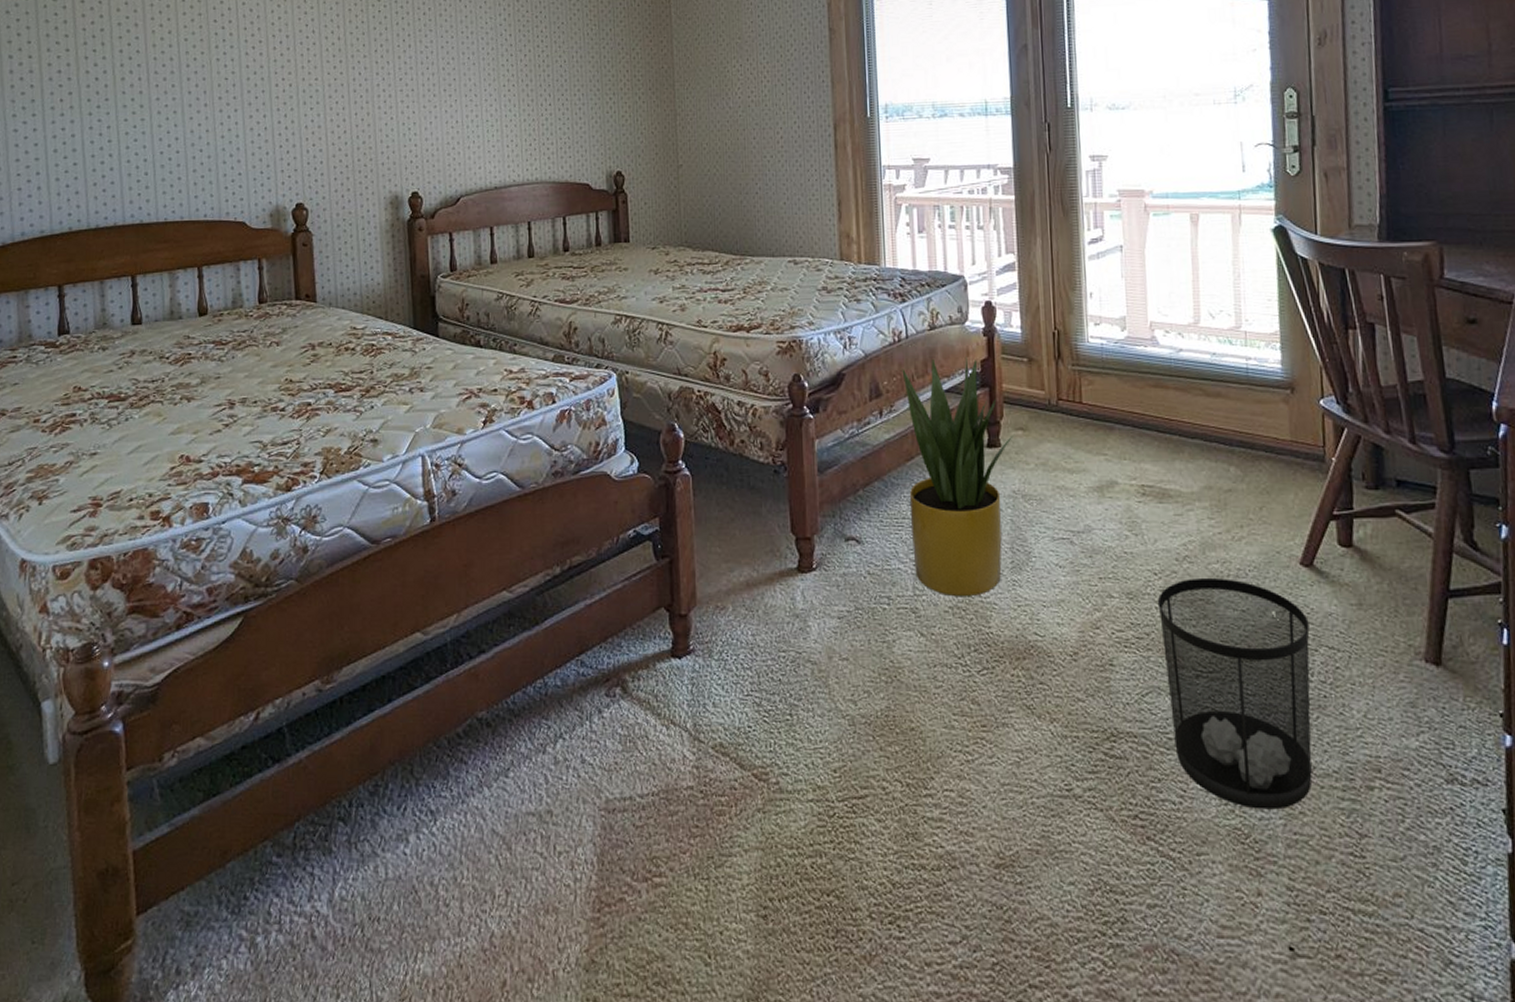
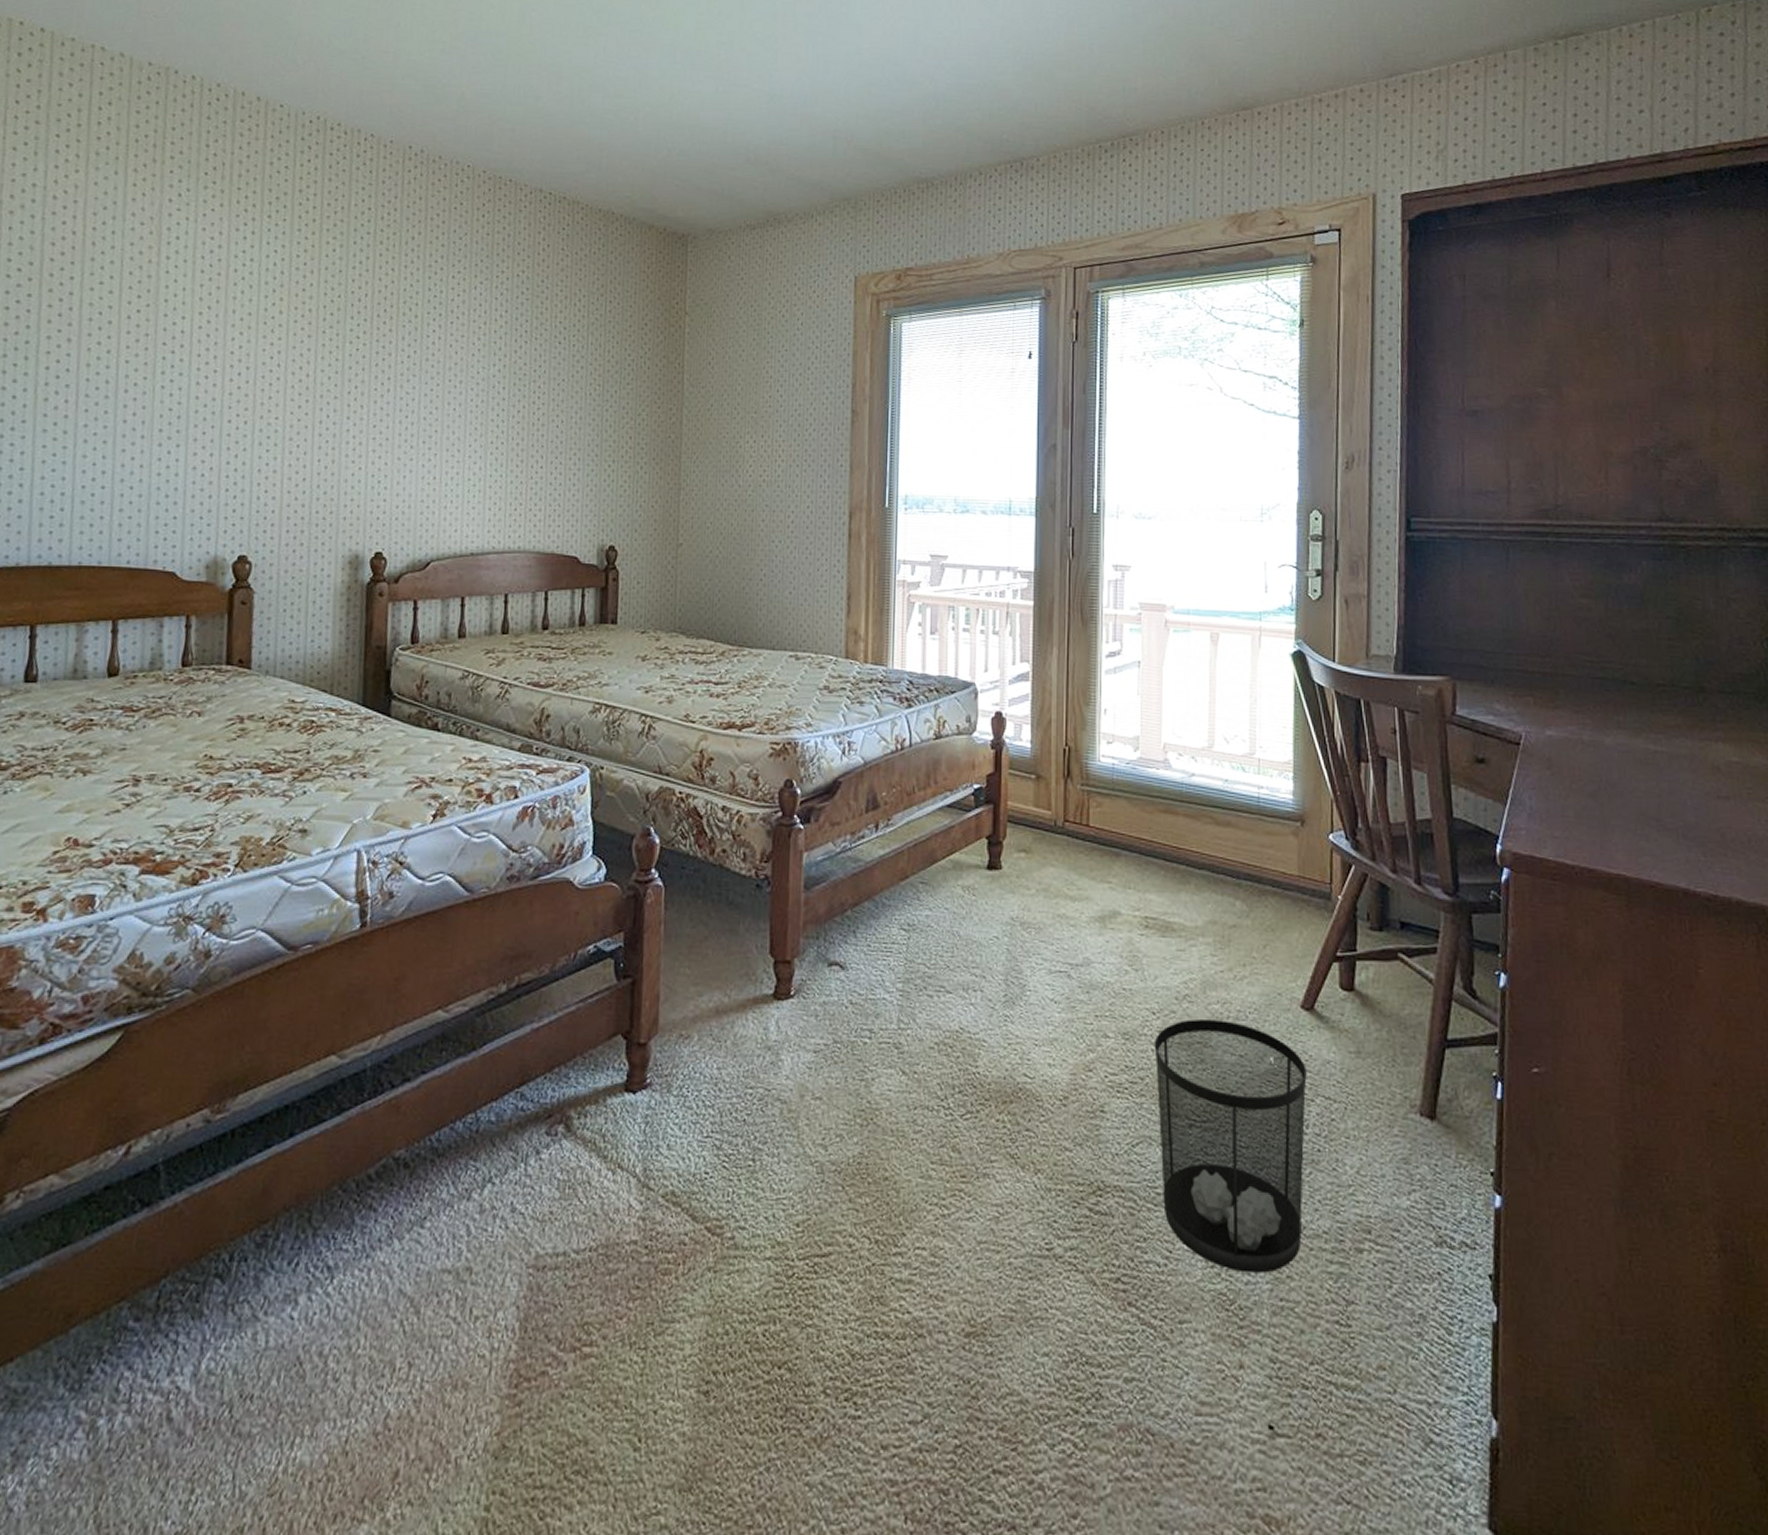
planter: present [902,356,1015,597] -> none [899,769,1017,1033]

